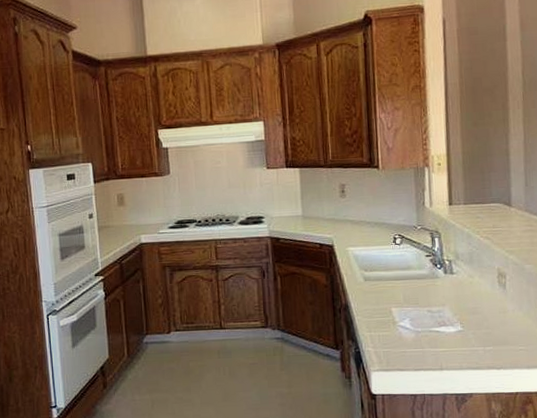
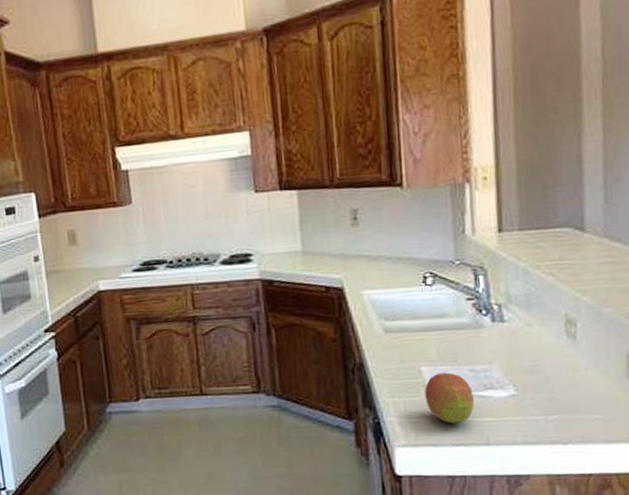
fruit: none [394,312,431,353] -> present [424,372,474,423]

